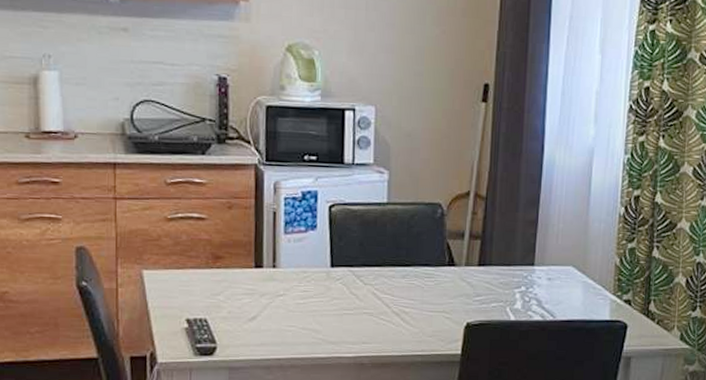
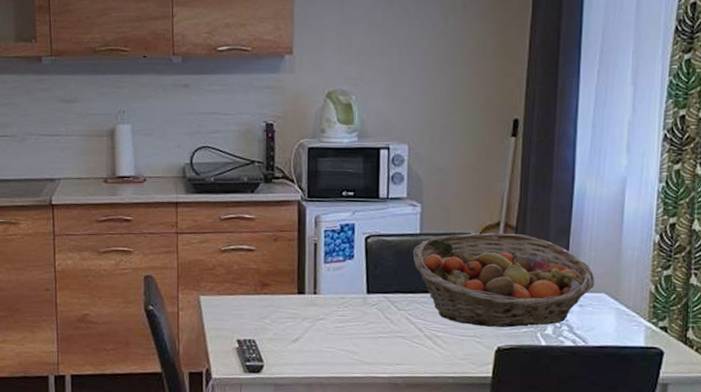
fruit basket: none [380,202,563,302] -> present [413,232,595,328]

